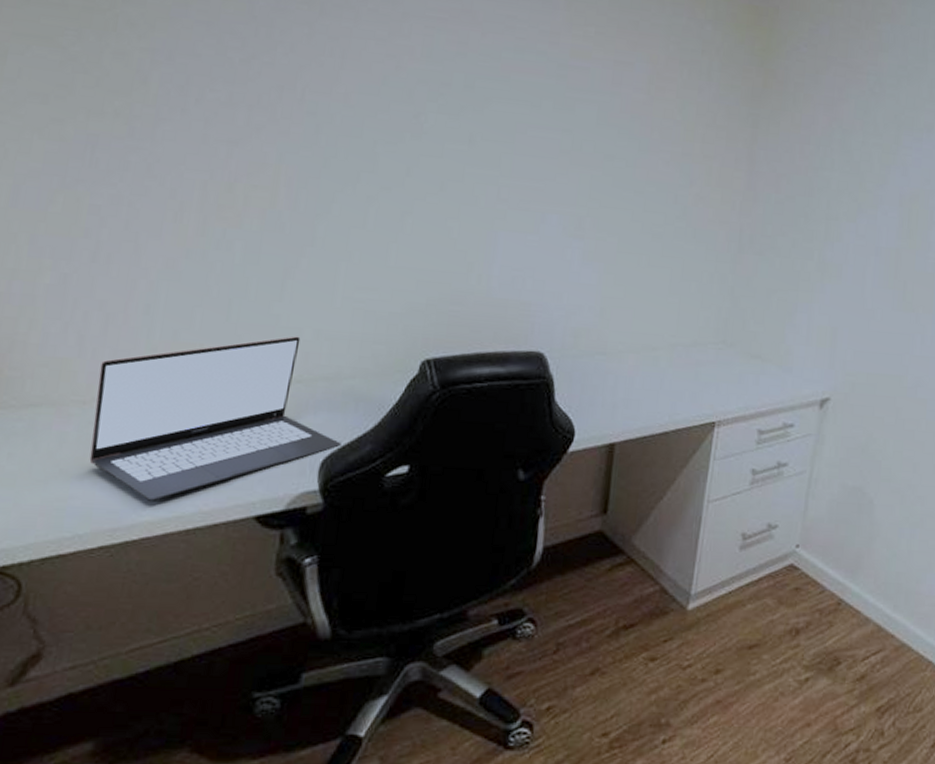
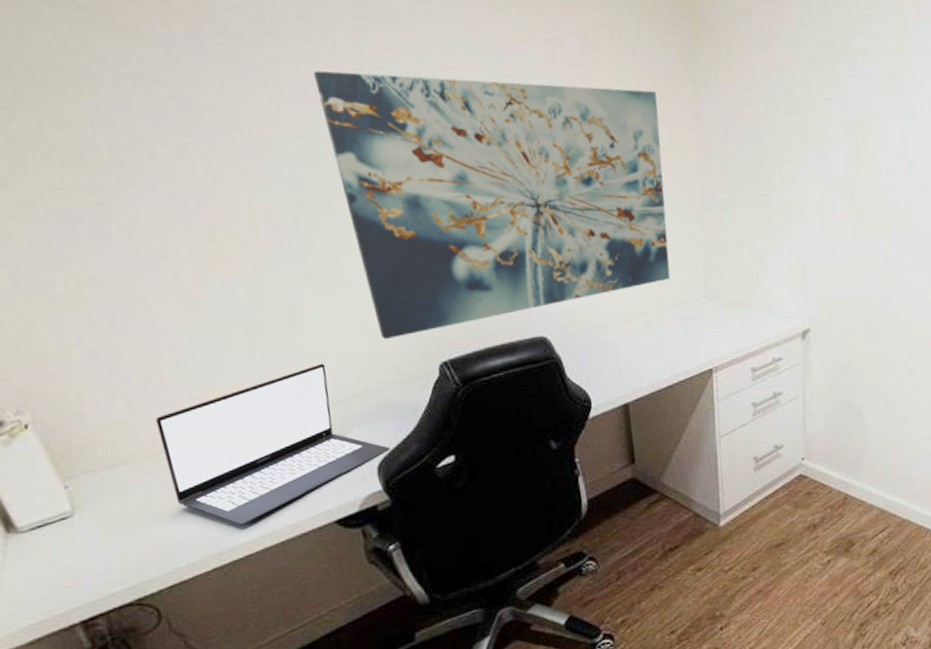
wall art: none [368,50,715,324] -> present [314,70,670,339]

